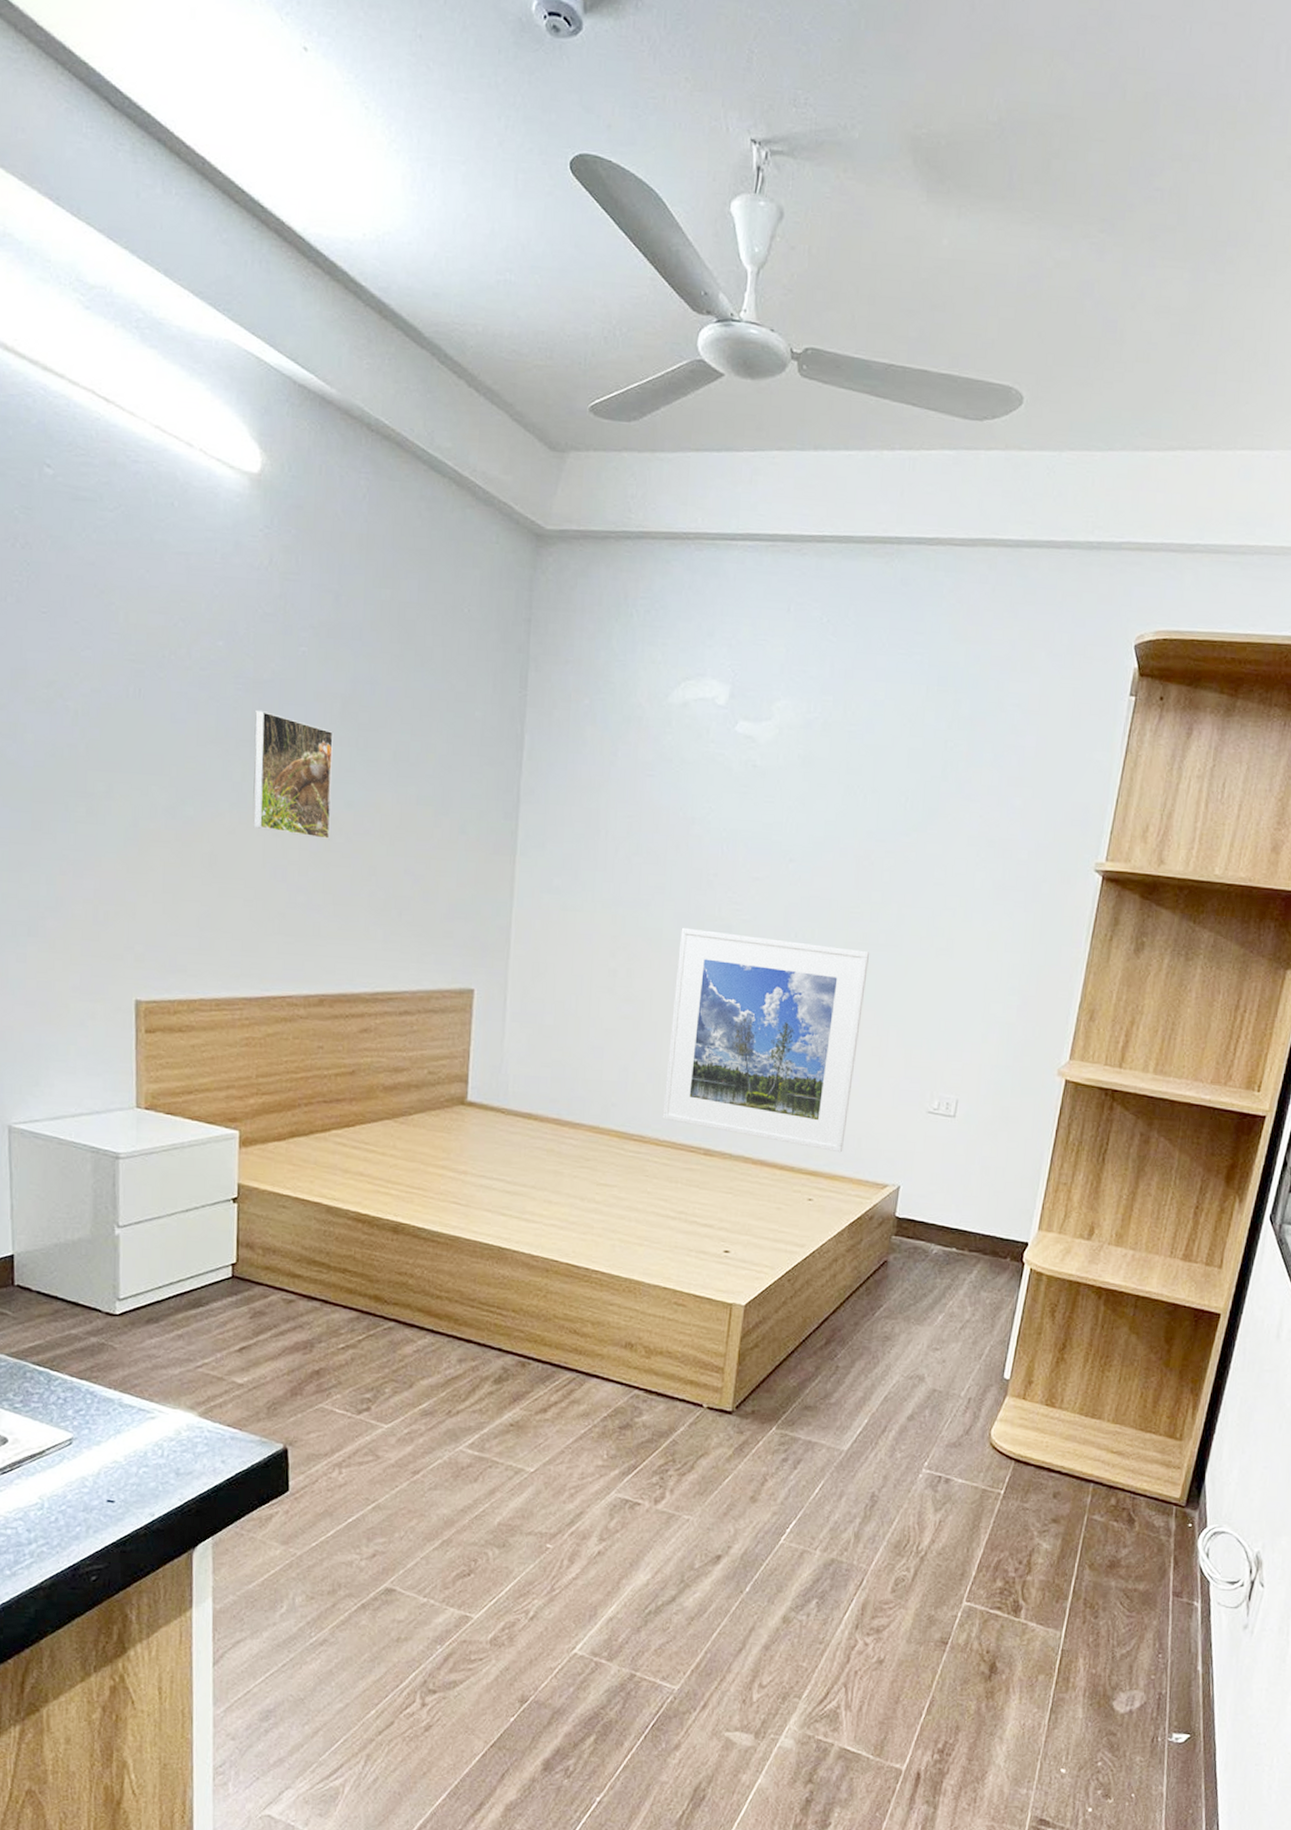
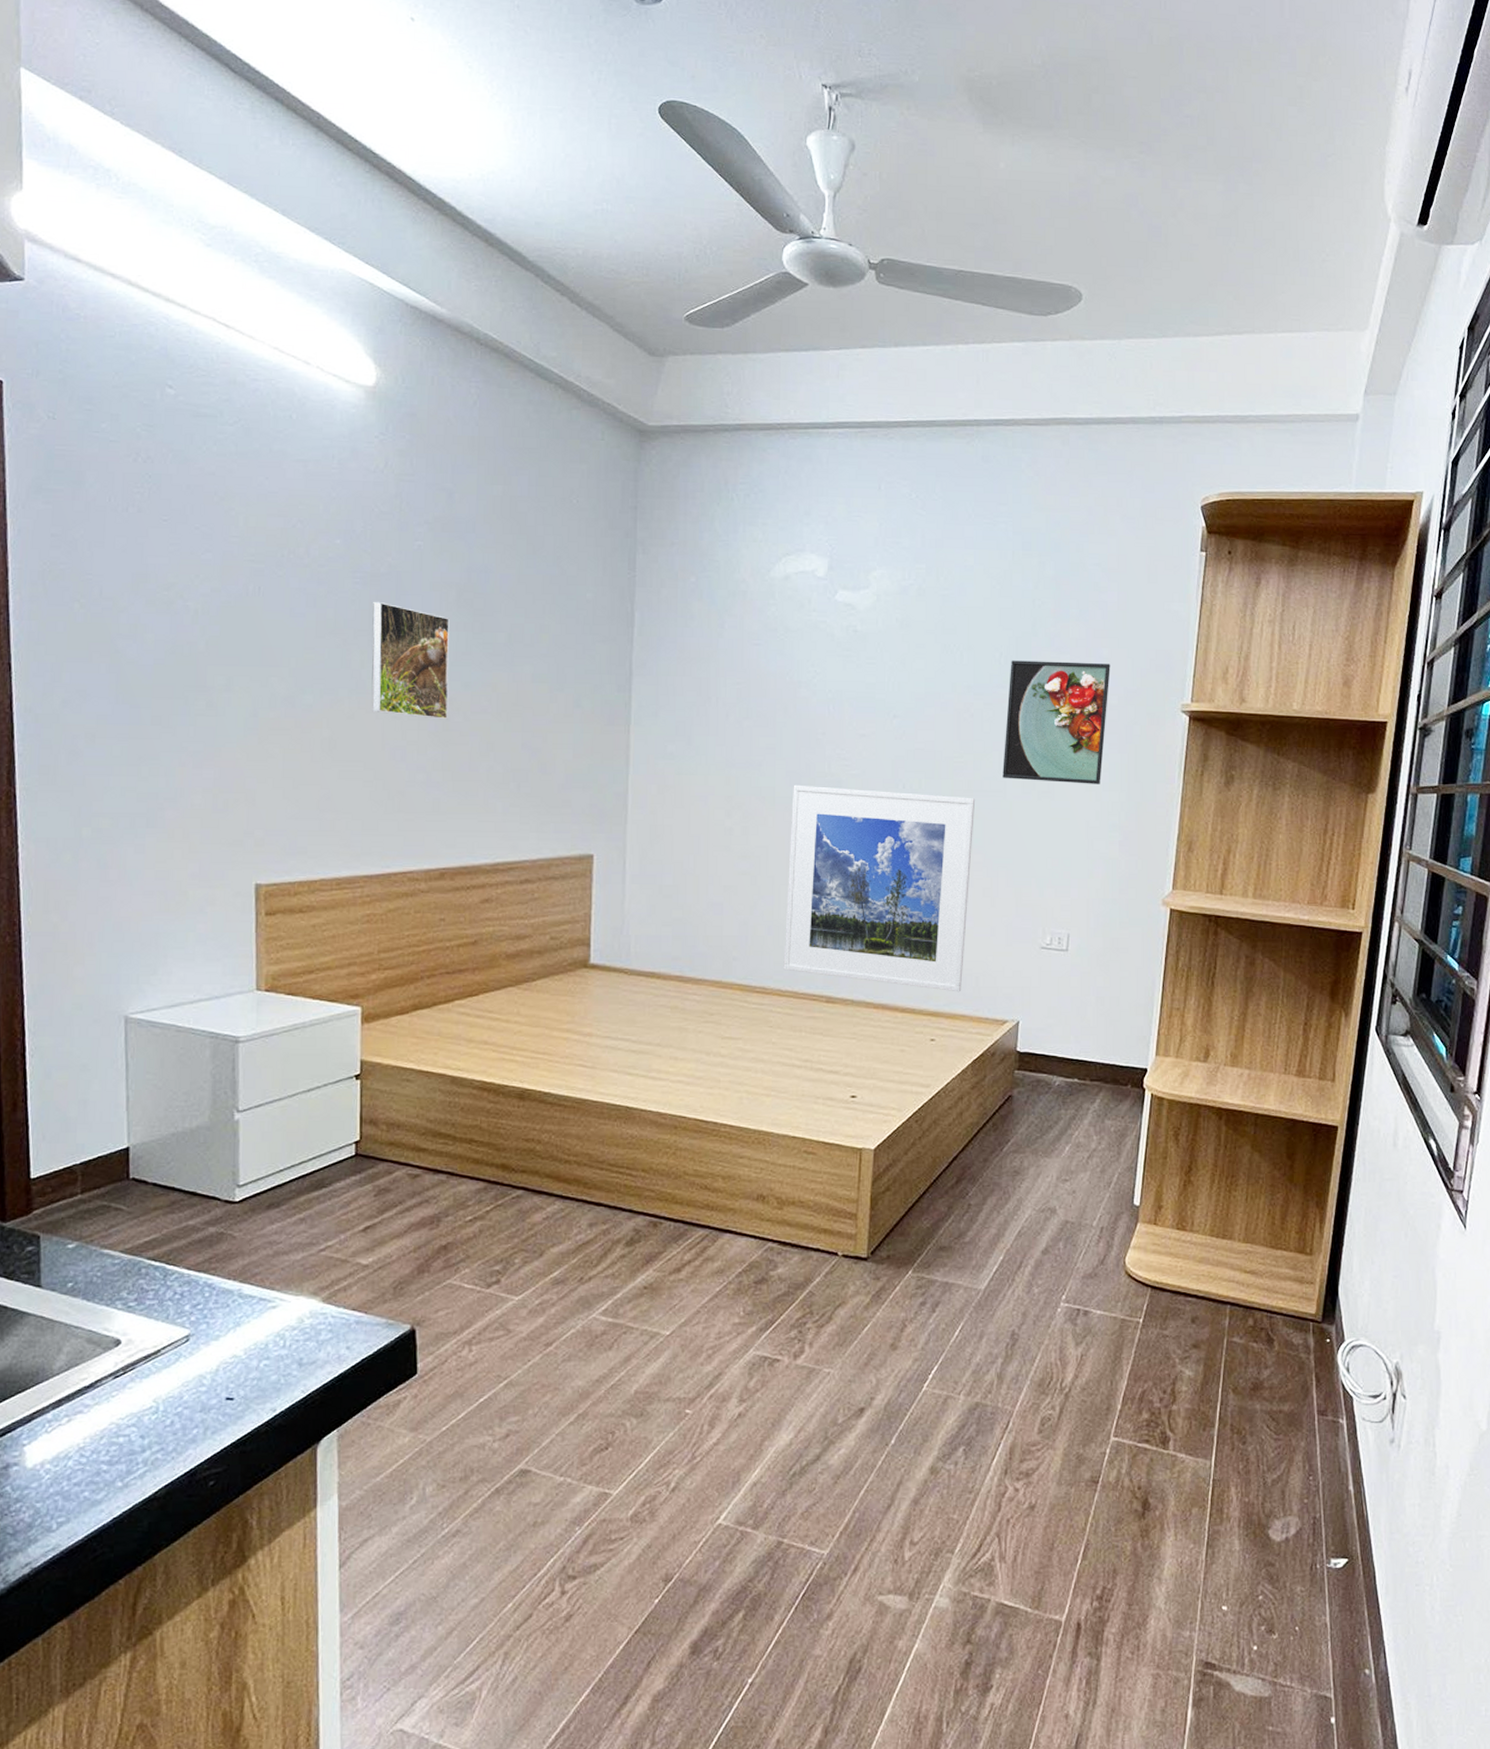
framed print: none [900,806,1023,944] -> present [1003,660,1111,784]

